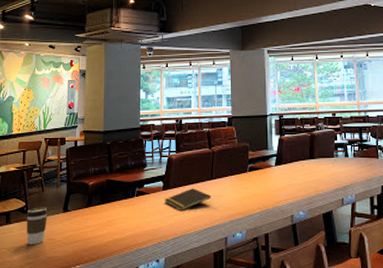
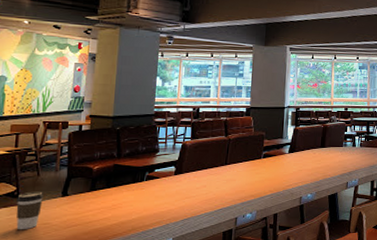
notepad: present [165,188,211,211] -> none [176,173,224,194]

